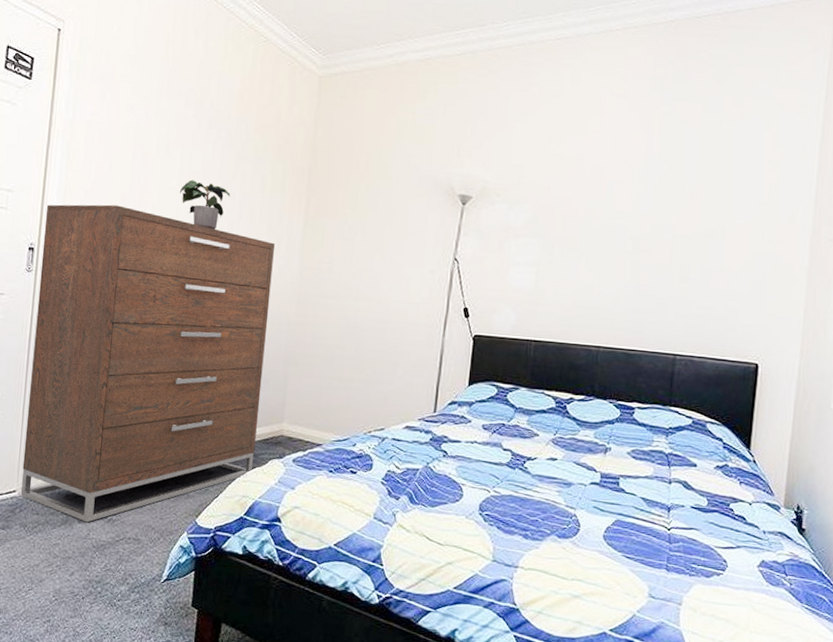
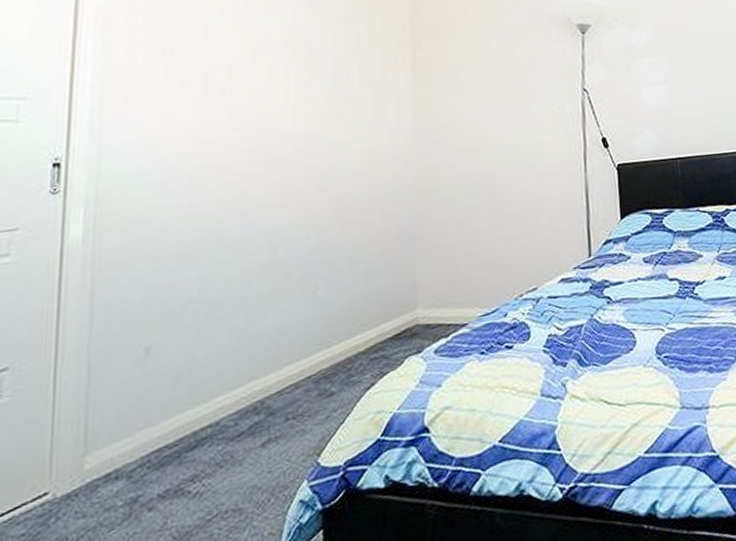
dresser: present [20,204,275,523] -> none [55,93,386,508]
potted plant: present [179,180,231,230] -> none [256,51,321,103]

